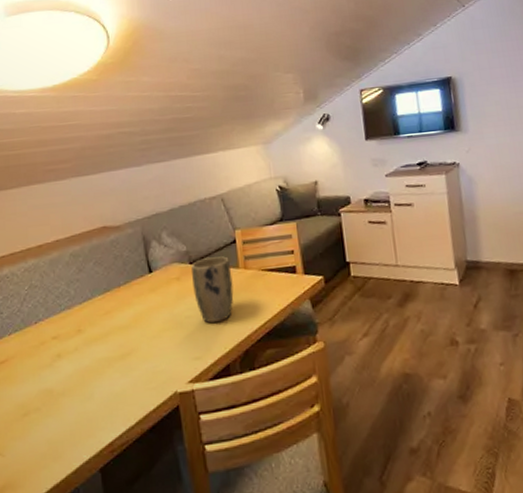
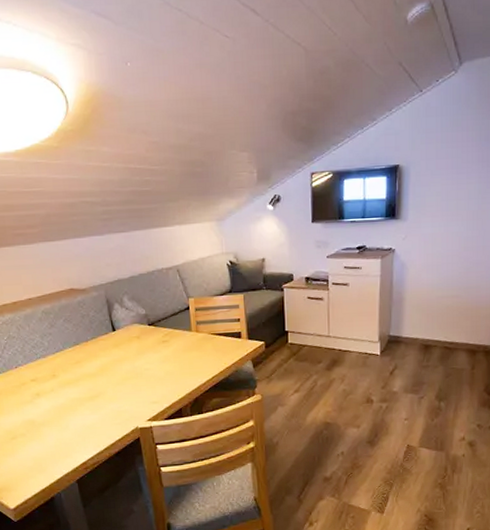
plant pot: present [191,256,234,324] -> none [150,320,187,376]

